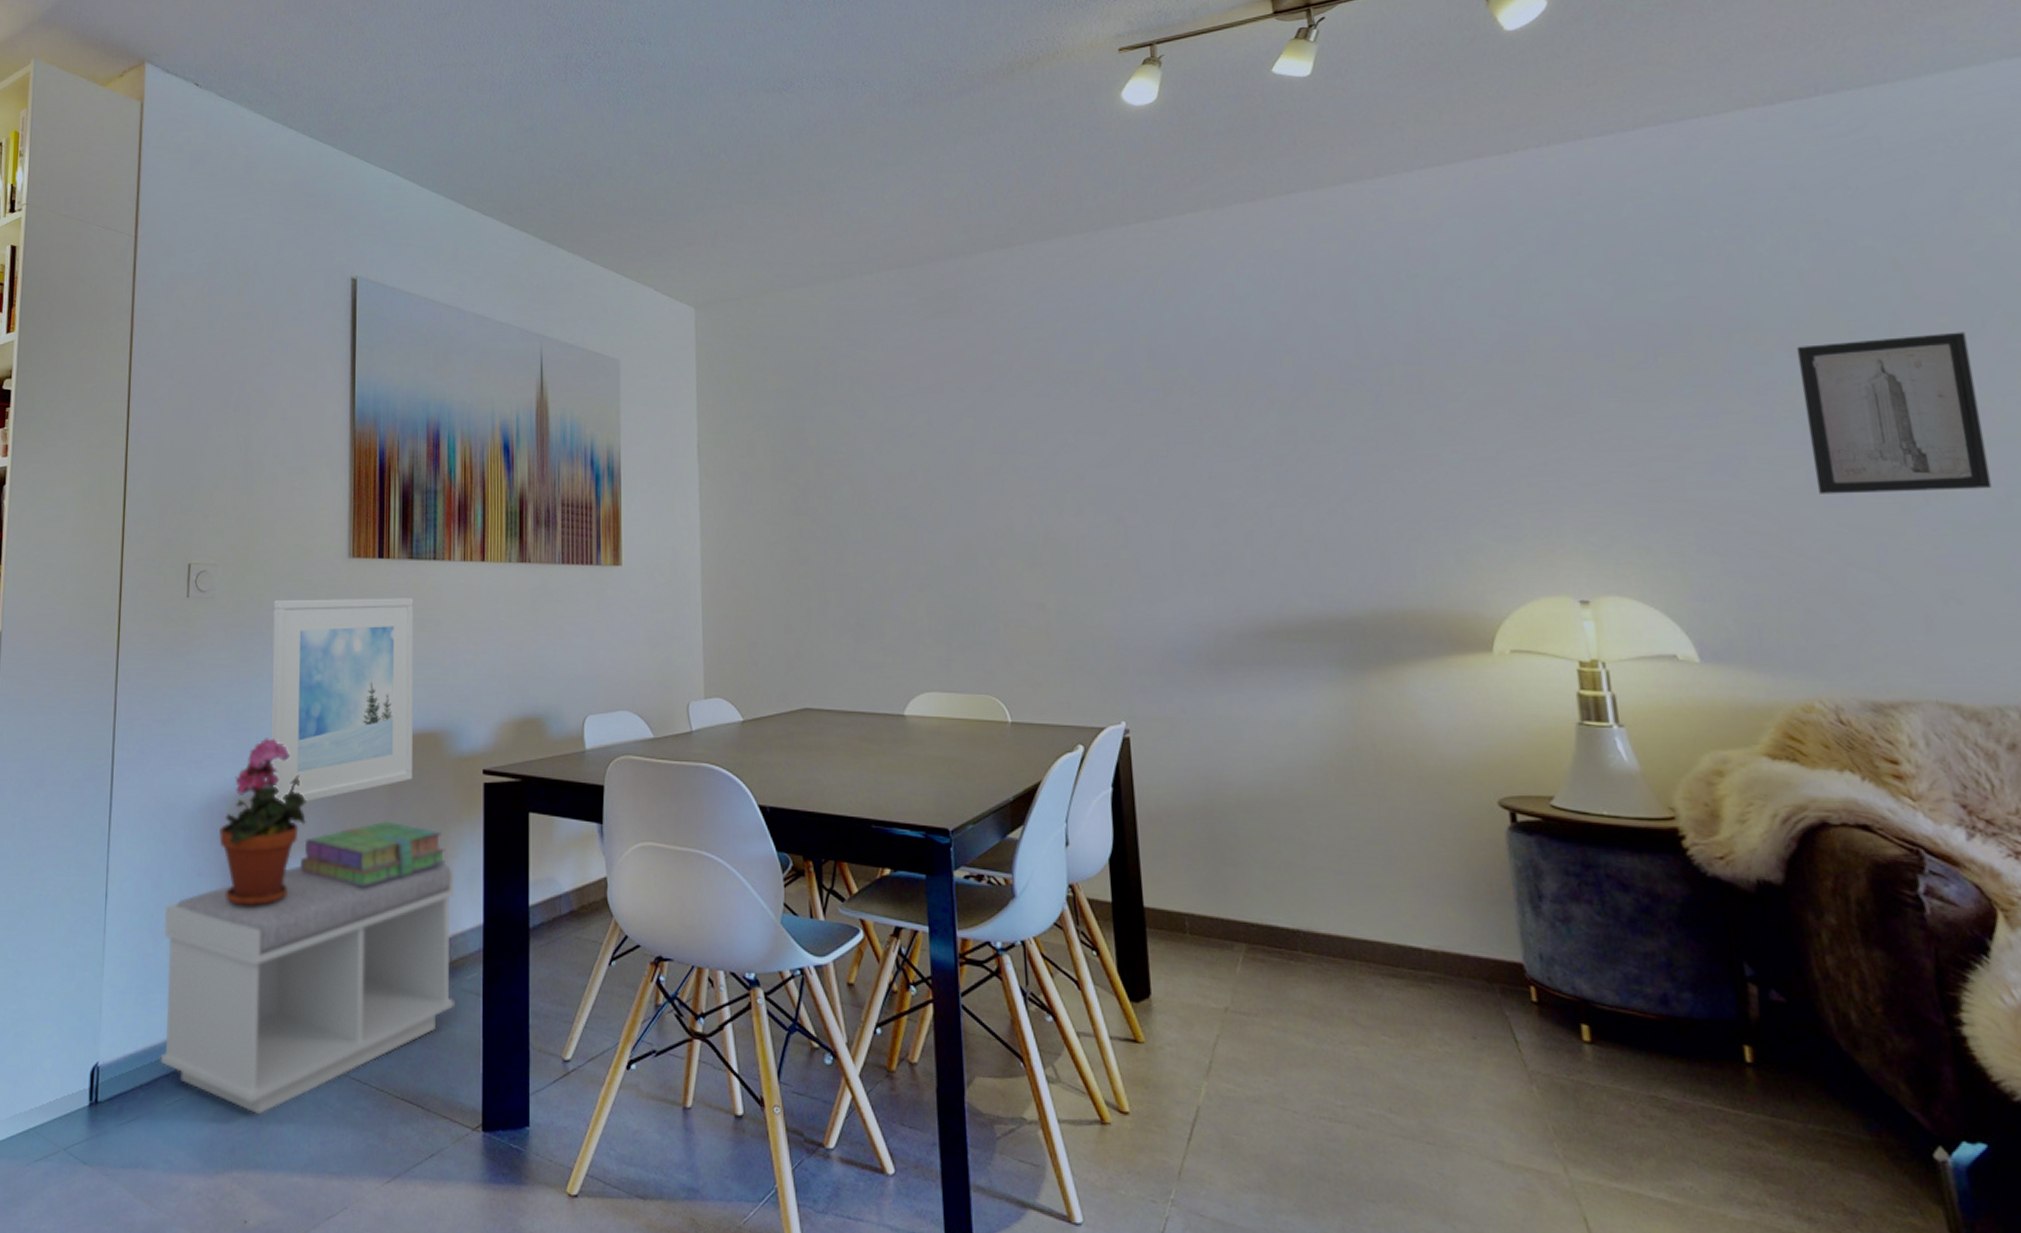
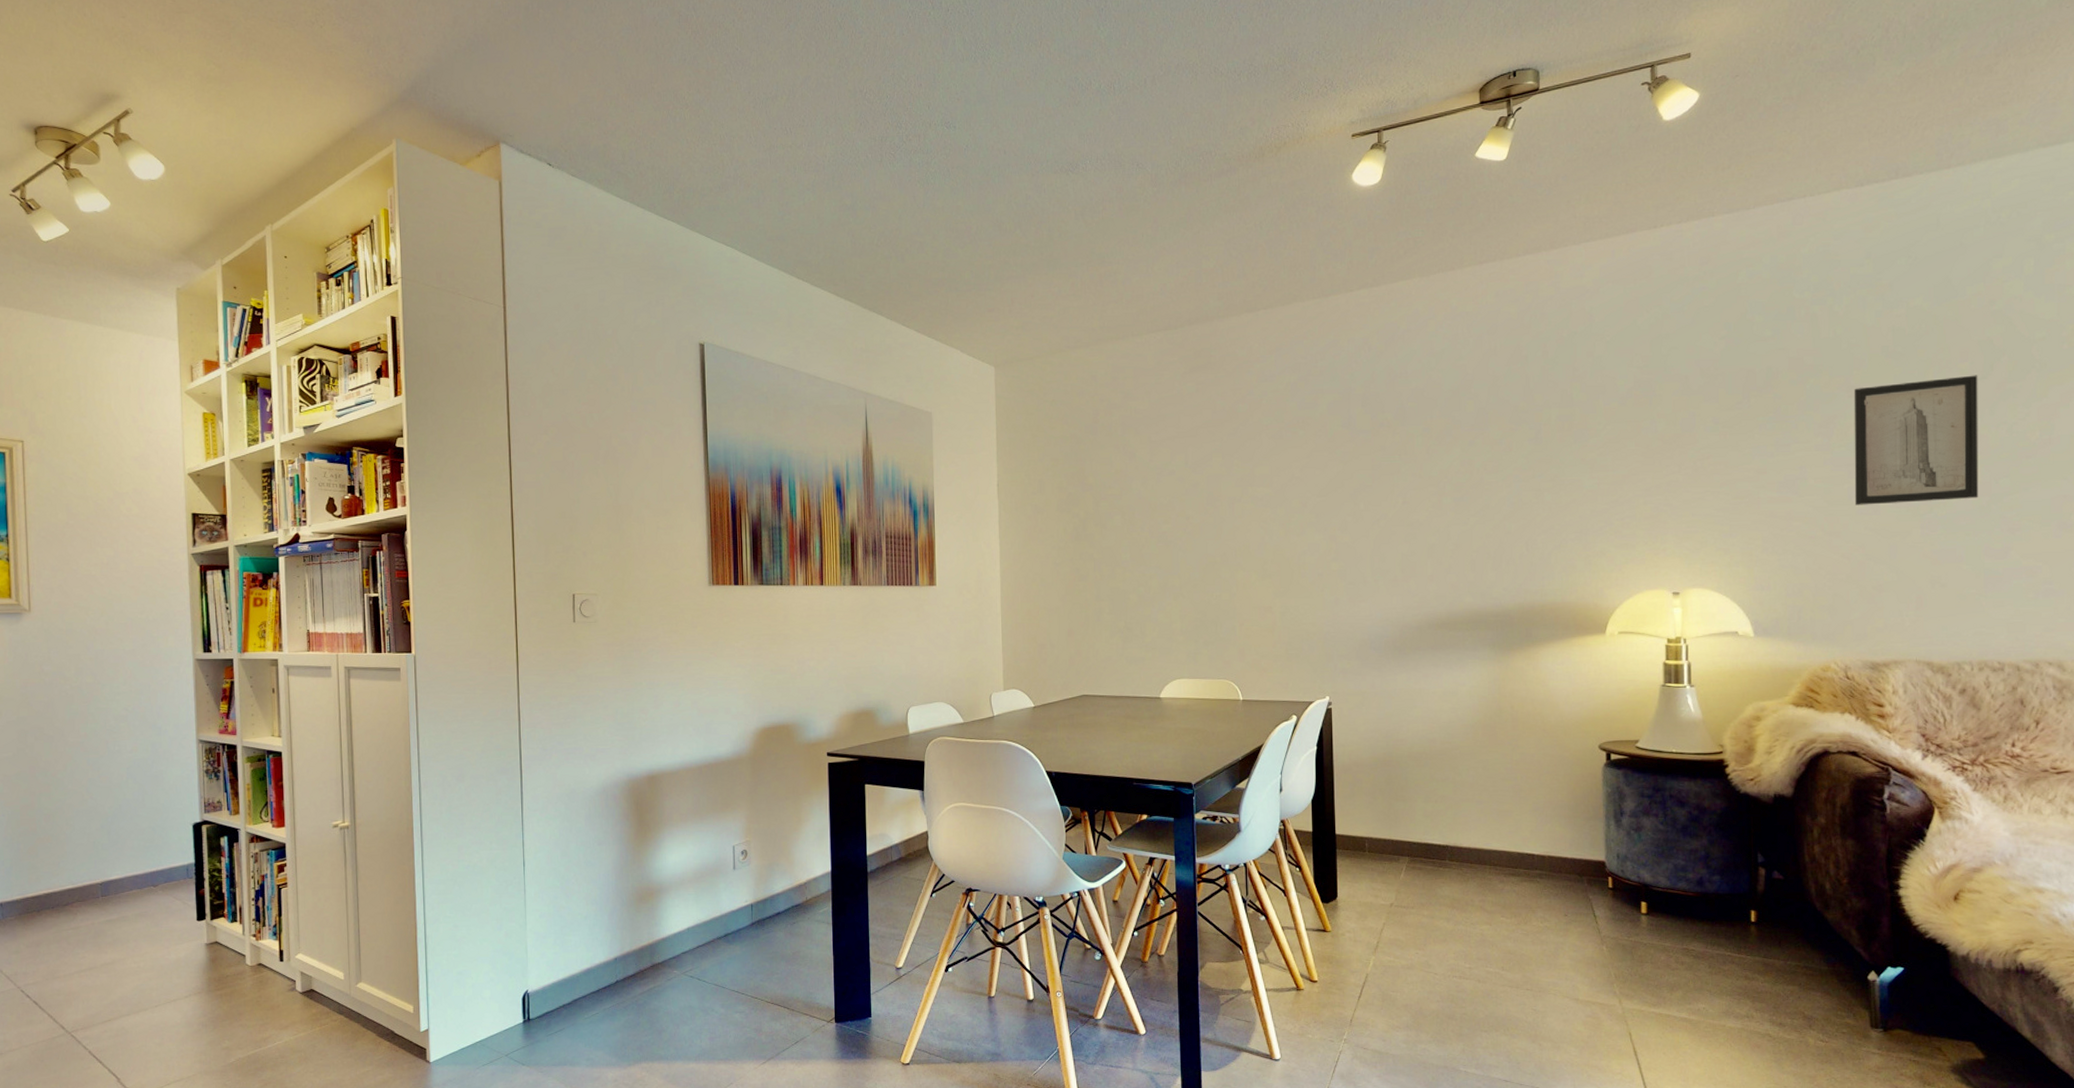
bench: present [160,864,455,1114] -> none [573,826,811,1020]
potted plant: present [219,738,306,907] -> none [614,734,685,867]
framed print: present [270,598,414,803] -> none [648,617,771,785]
stack of books: present [299,821,445,887] -> none [681,796,799,848]

